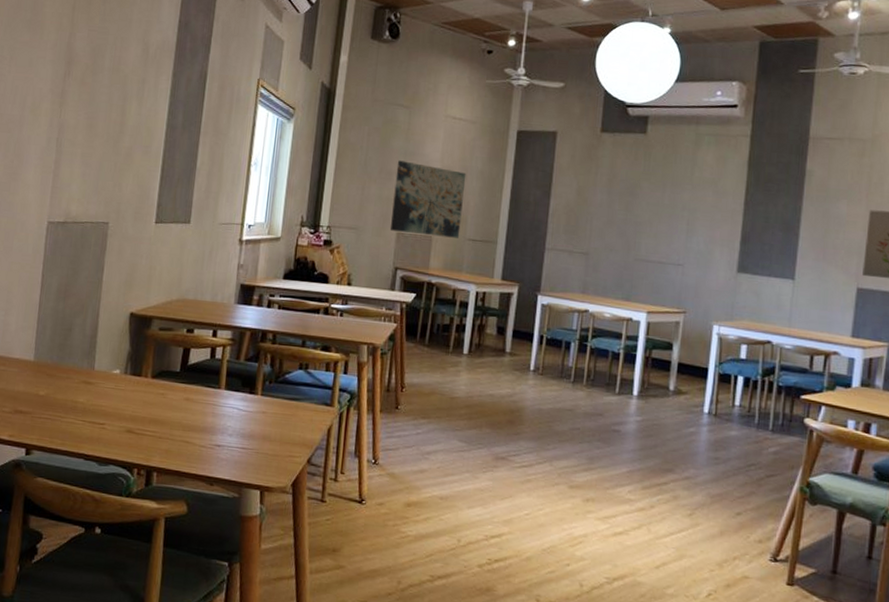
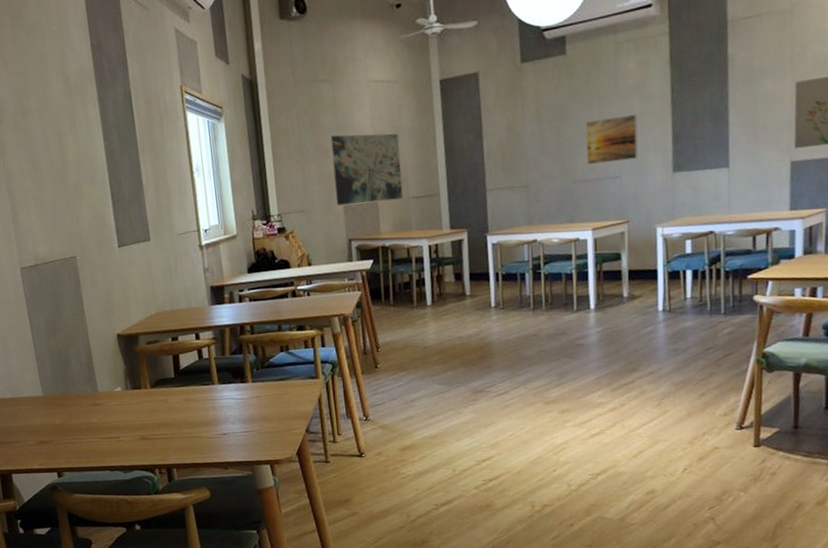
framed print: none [651,203,709,251] -> present [585,113,638,165]

